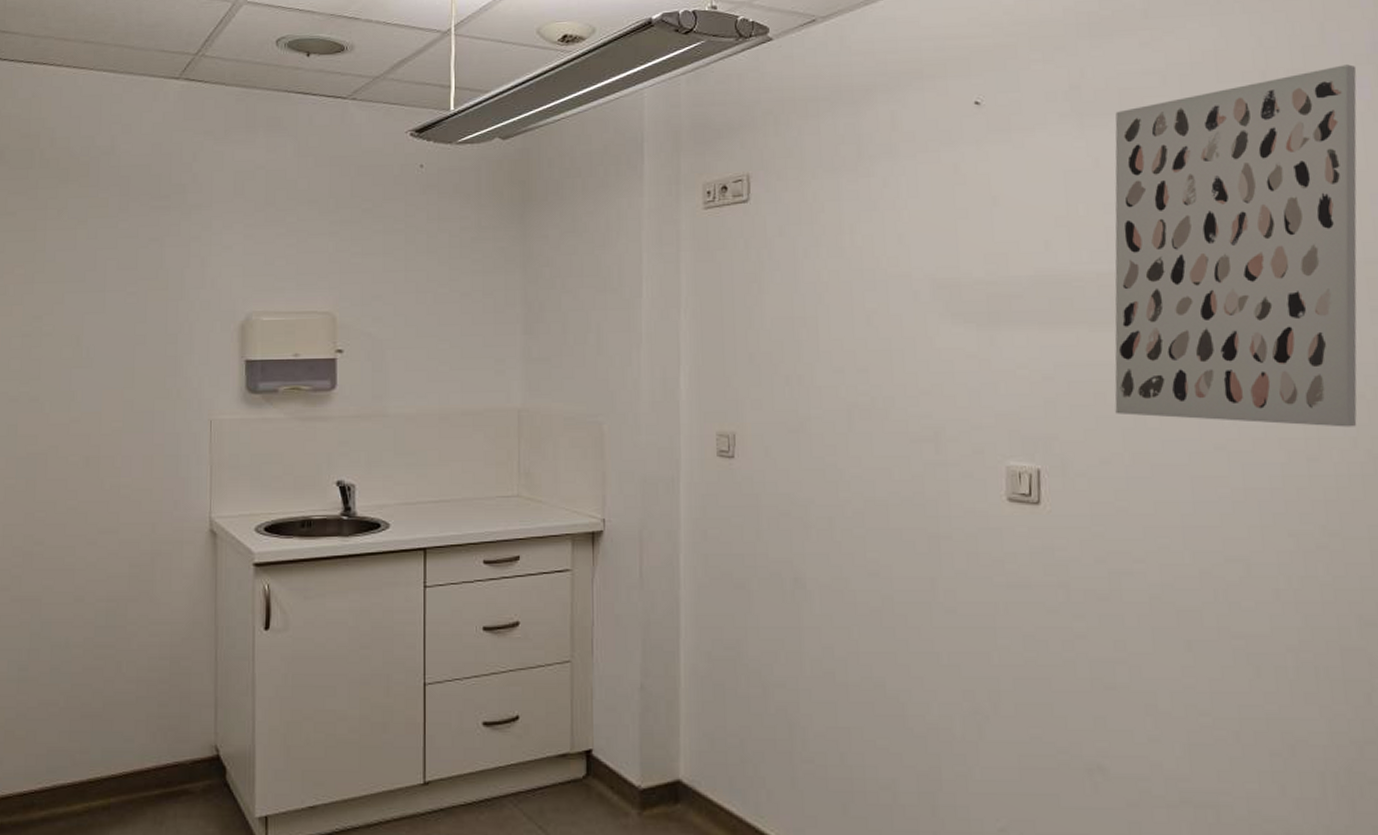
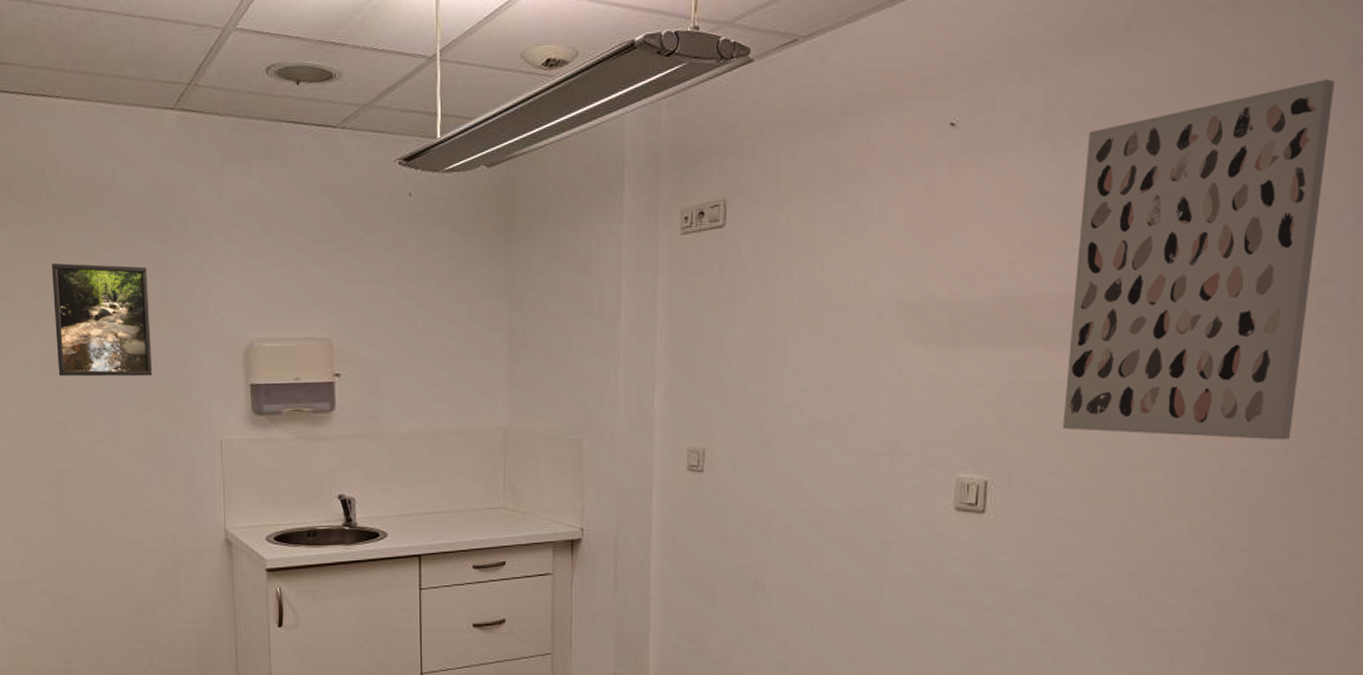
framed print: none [38,232,141,351] -> present [51,263,153,377]

